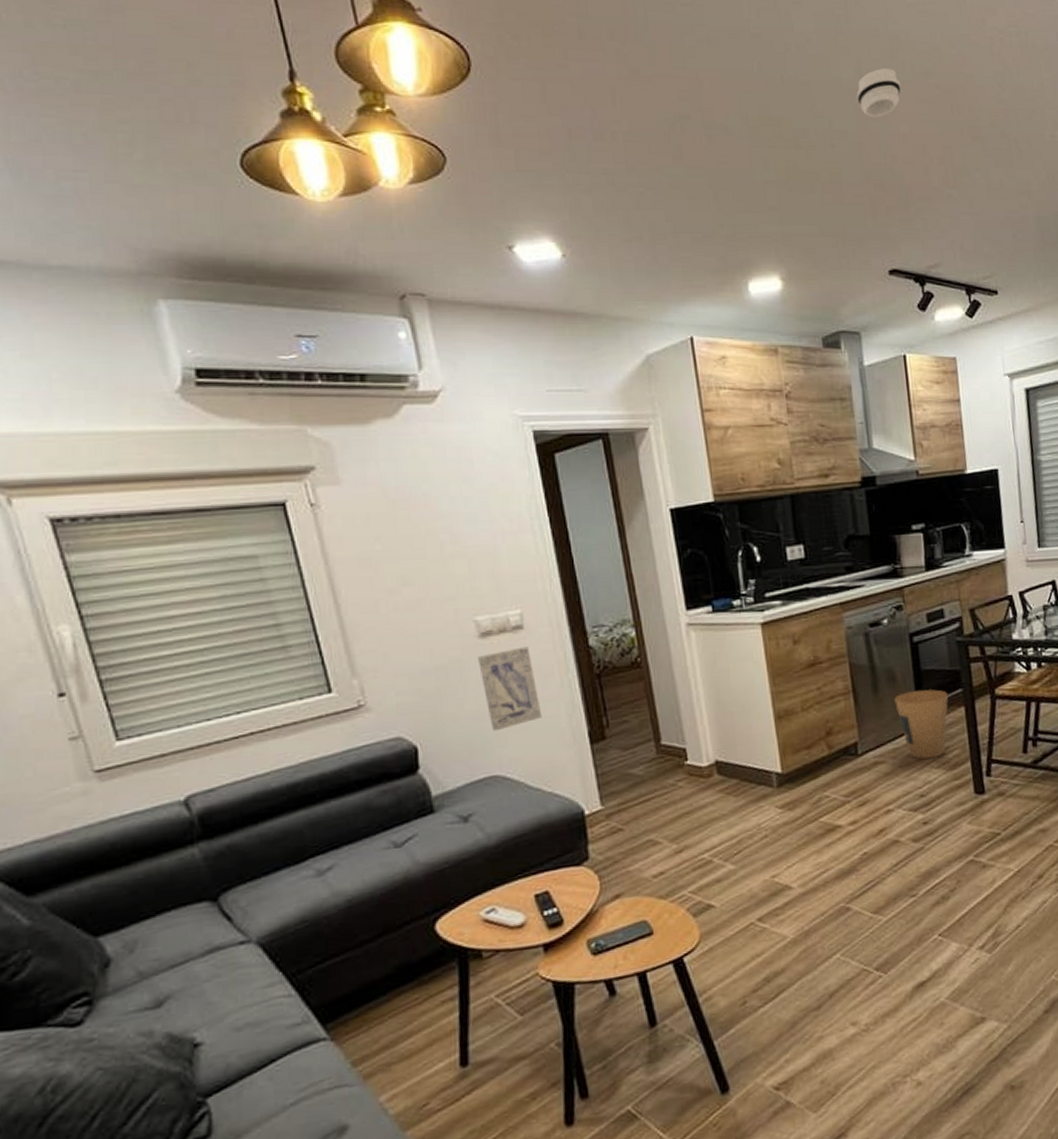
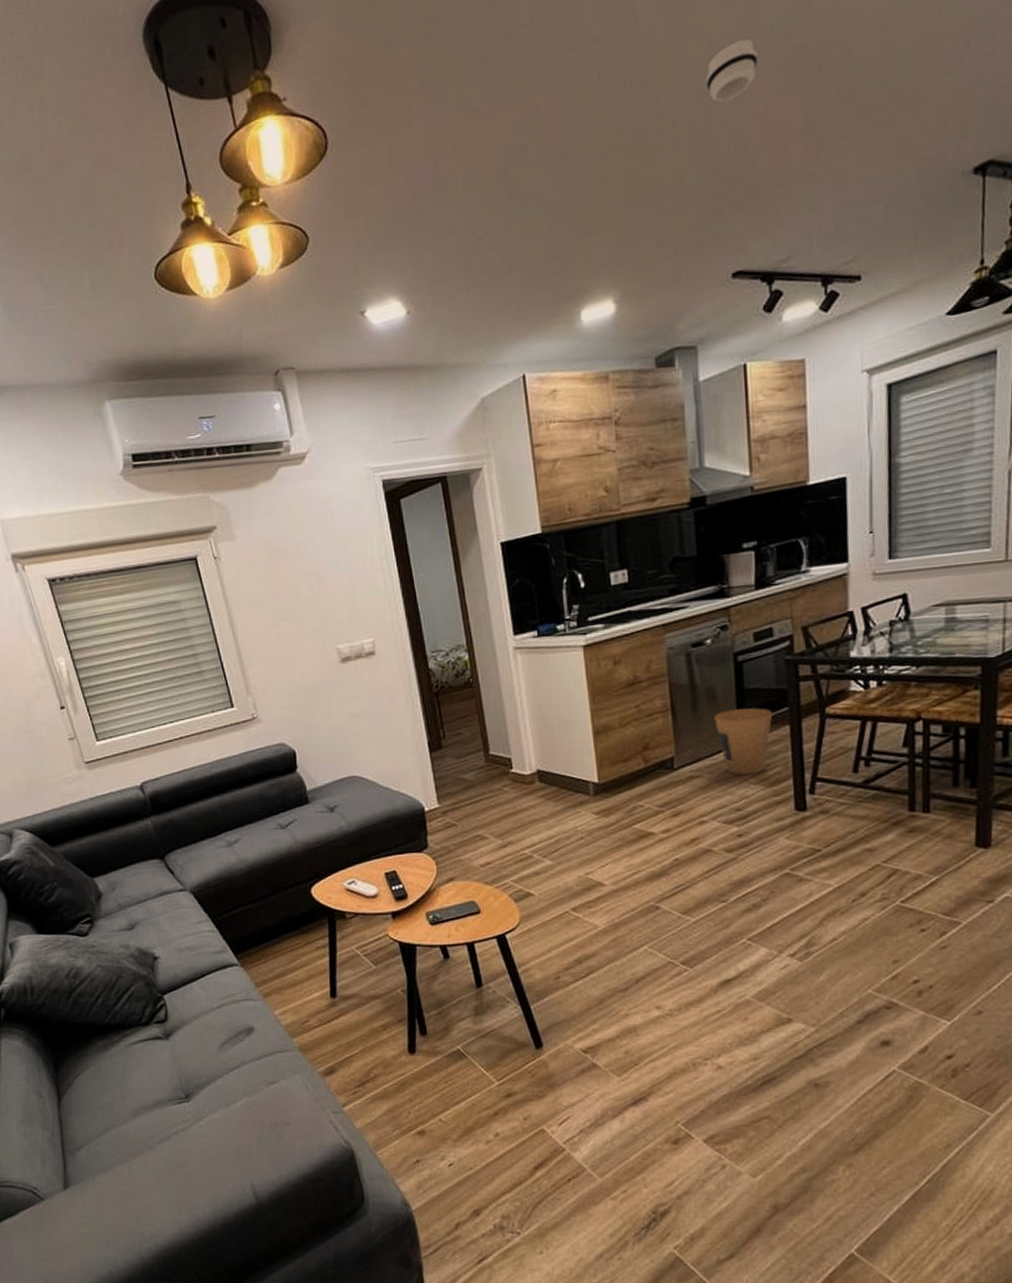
wall art: present [478,646,542,732] -> none [340,669,391,740]

